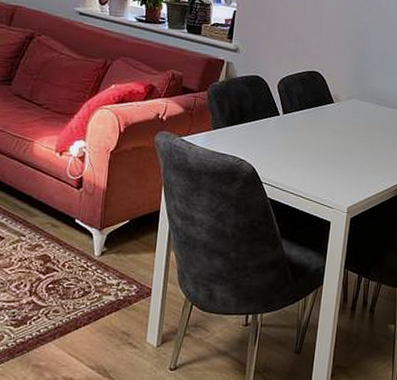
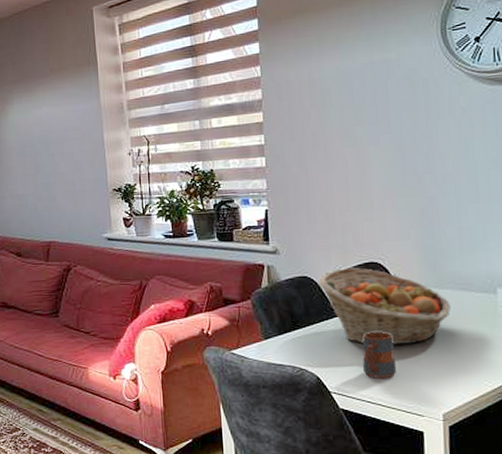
fruit basket: none [267,73,368,146] -> present [318,267,452,345]
mug: none [292,132,320,173] -> present [363,332,397,378]

